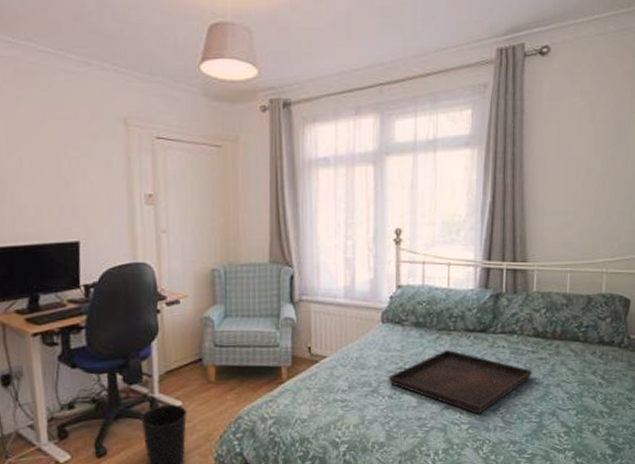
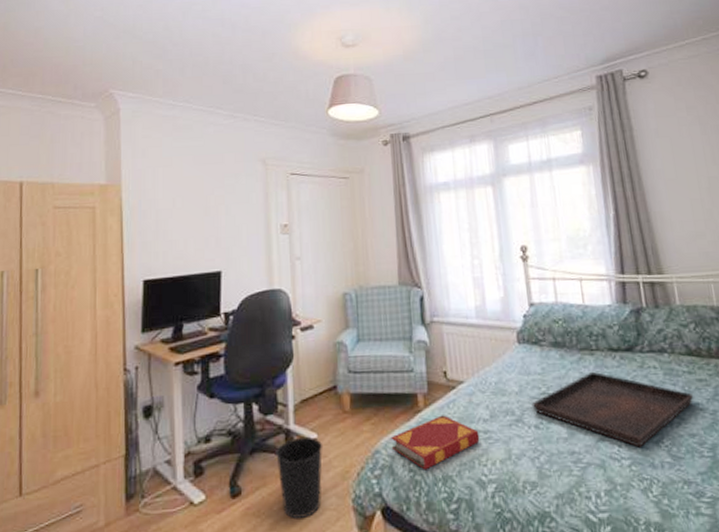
hardback book: none [253,386,337,433] -> present [391,415,480,470]

